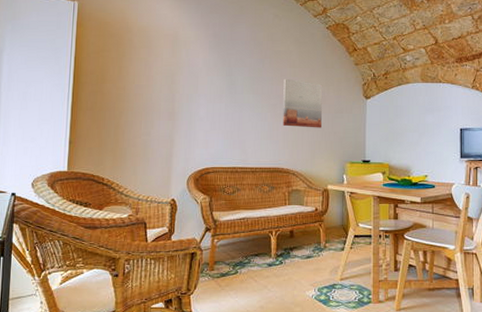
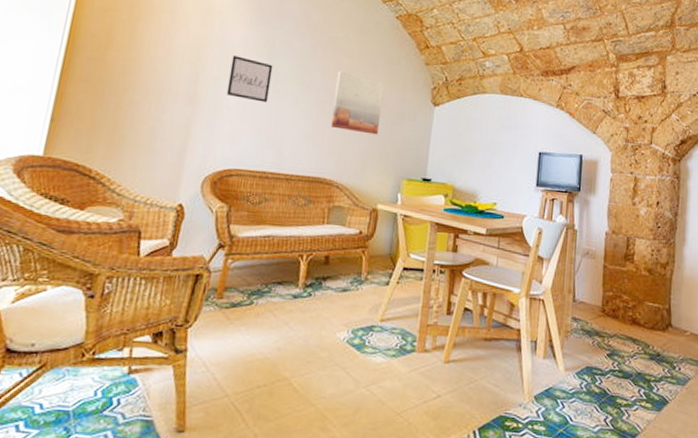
wall art: none [197,76,231,111] -> present [226,55,273,103]

